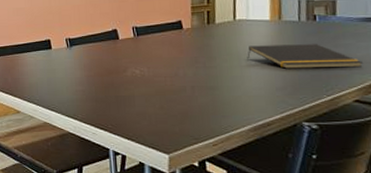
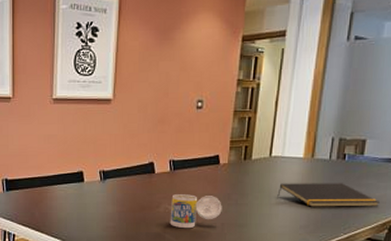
cup: none [137,58,191,92] -> present [170,194,222,229]

